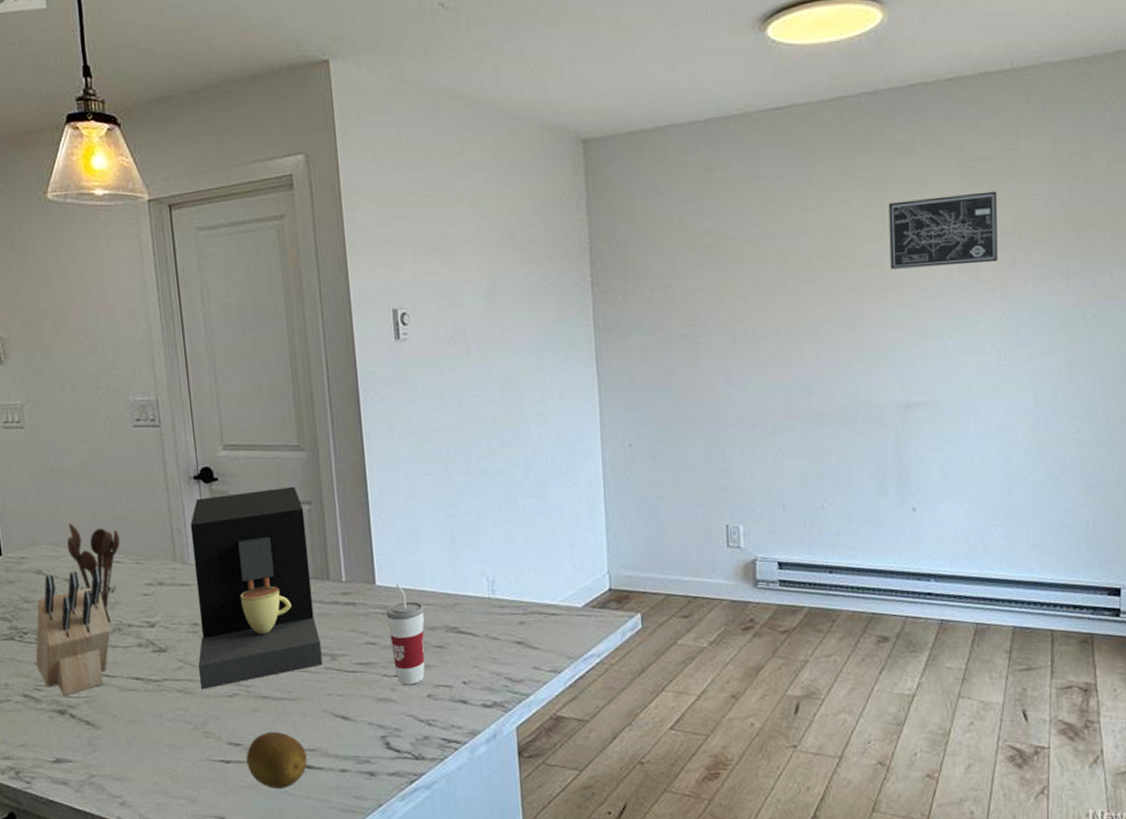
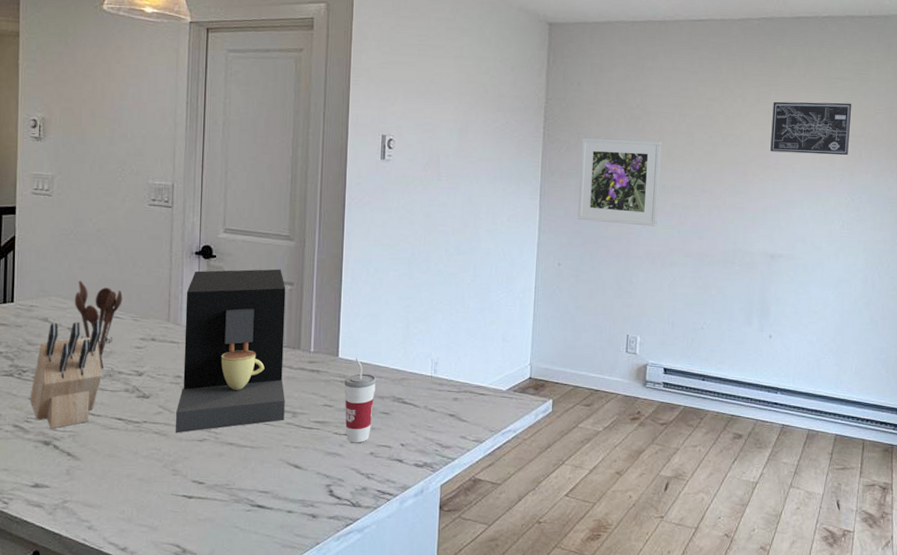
fruit: present [246,731,308,789] -> none [206,473,260,524]
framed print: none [641,274,750,387] -> present [578,137,662,227]

